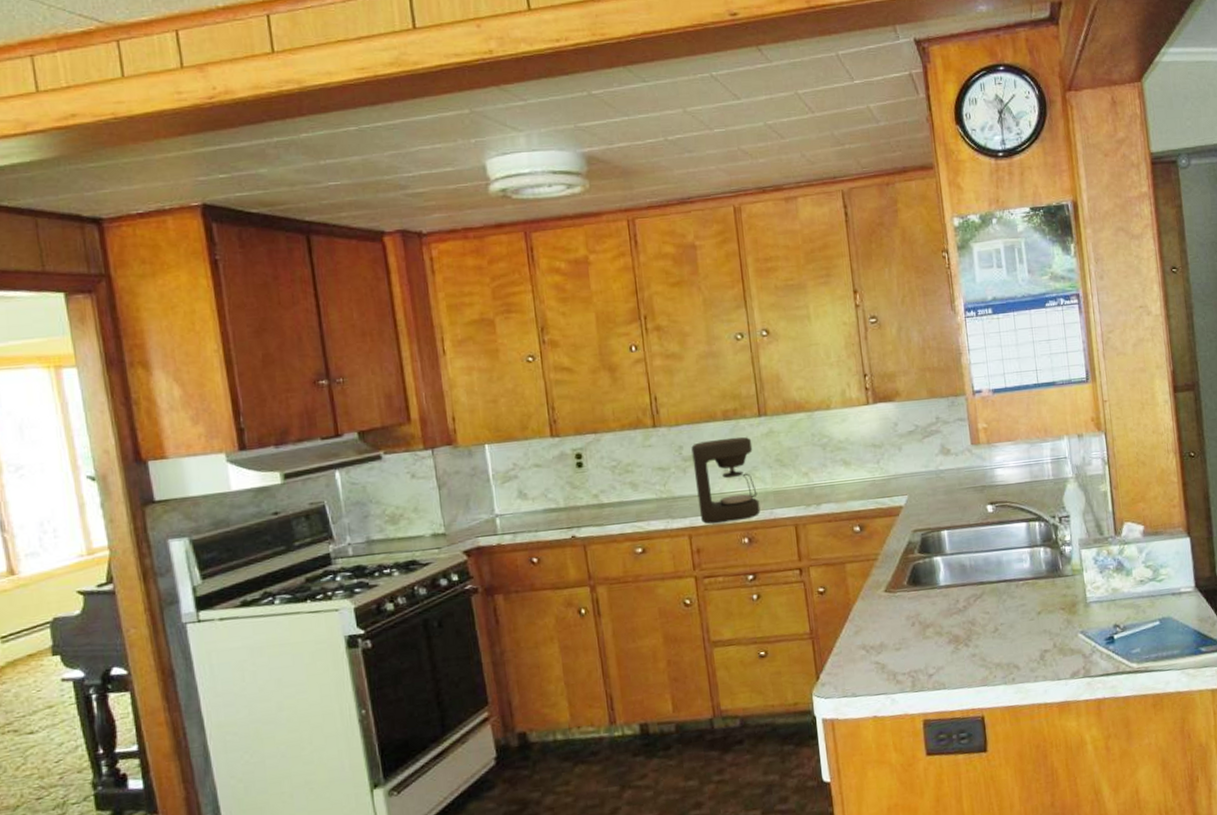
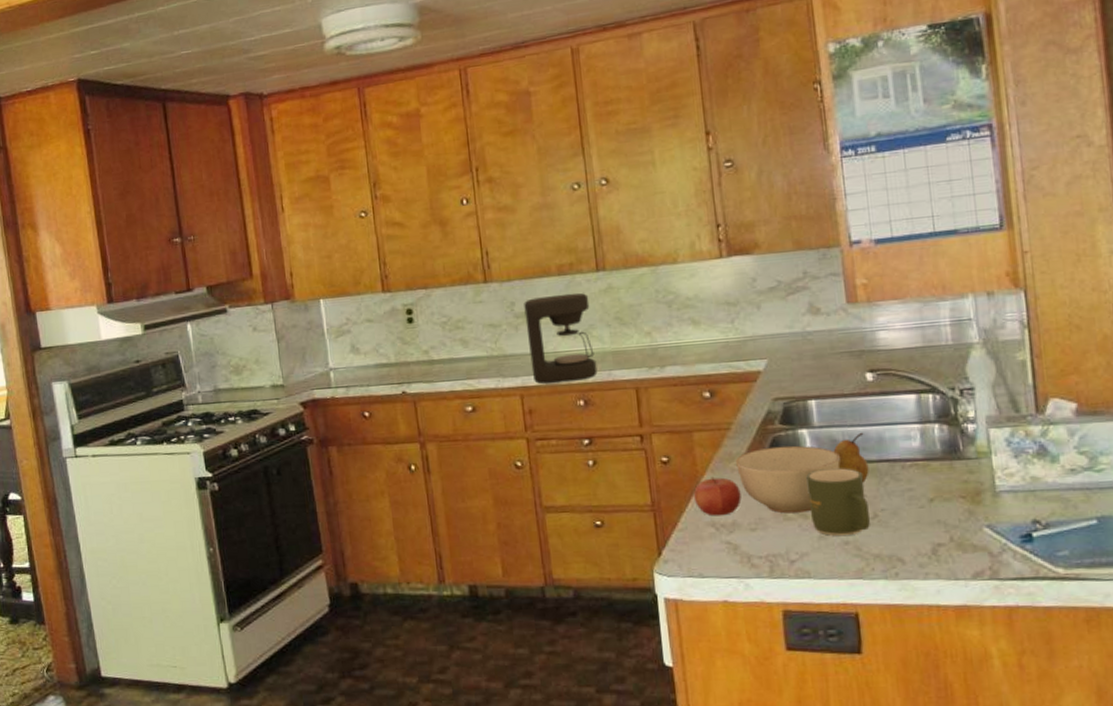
fruit: none [846,603,888,640] -> present [693,476,742,516]
bowl: none [882,571,968,633] -> present [736,445,841,514]
mug: none [941,589,992,650] -> present [806,468,870,537]
fruit: none [962,557,991,601] -> present [833,432,869,483]

